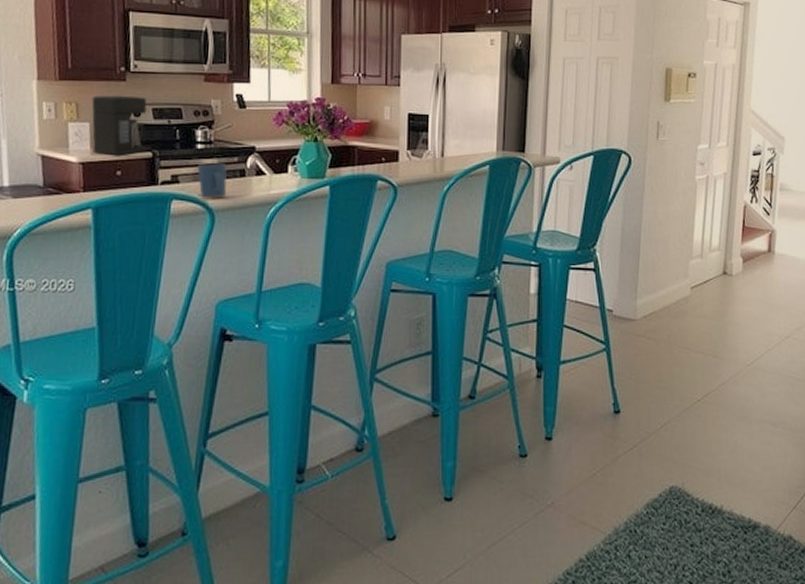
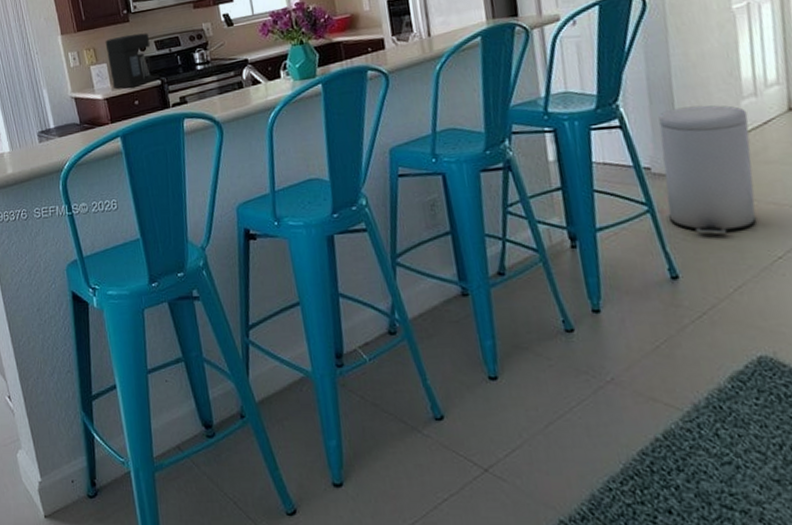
mug: present [197,163,227,198] -> none [200,79,229,113]
pedal bin: none [621,259,693,377] -> present [658,105,757,235]

